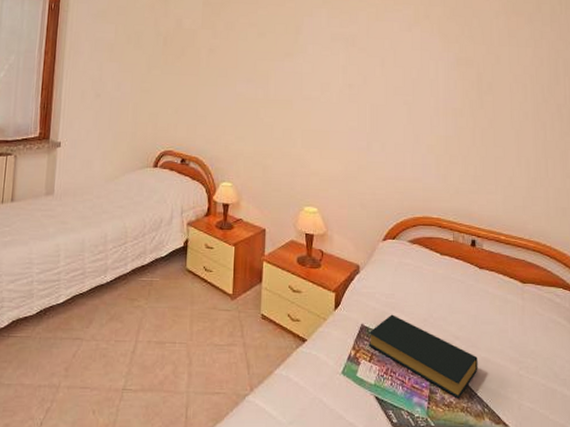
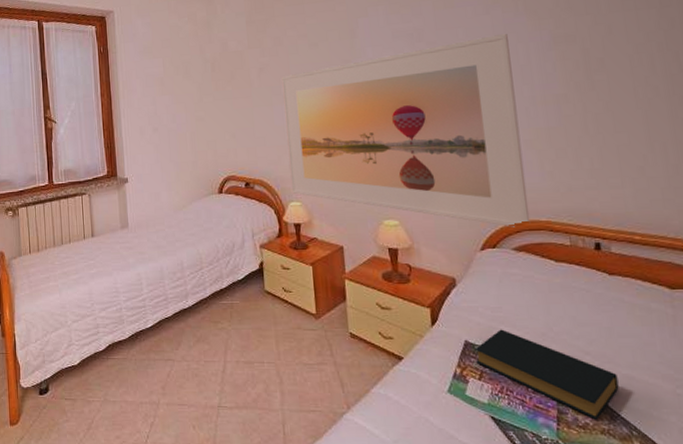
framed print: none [225,50,425,222] -> present [281,33,531,227]

